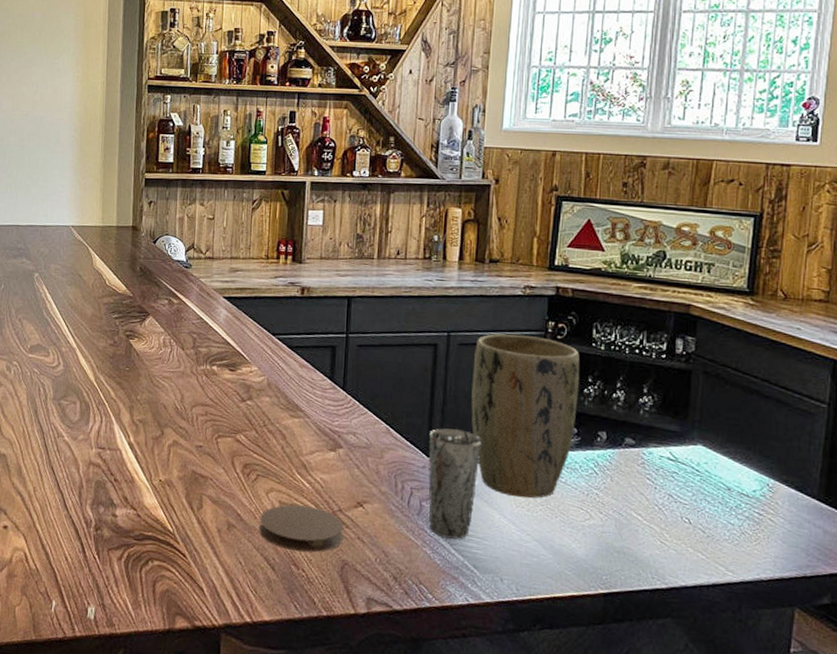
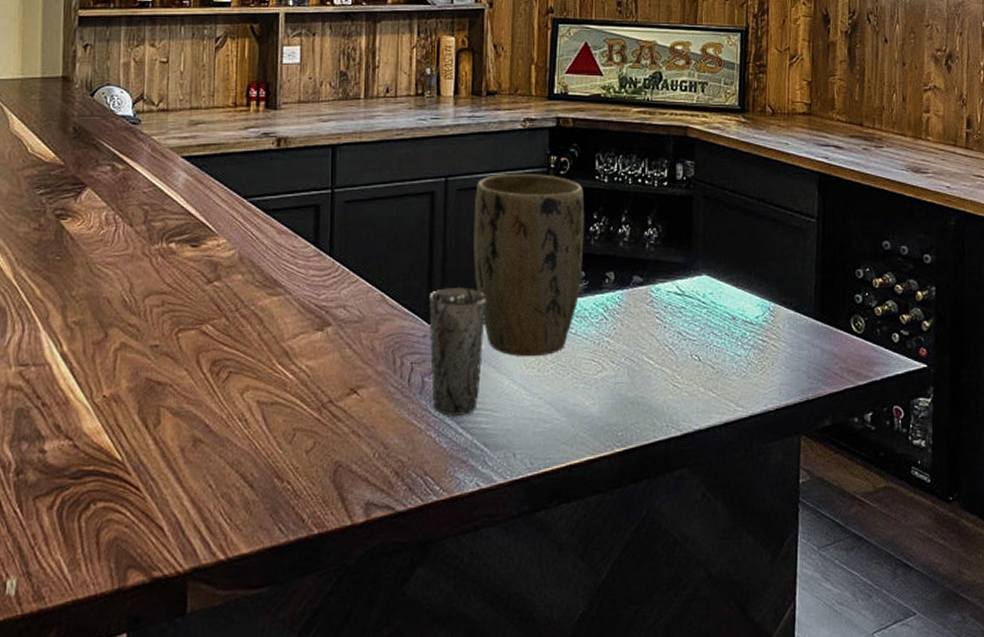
coaster: present [259,504,344,553] -> none [233,402,335,461]

